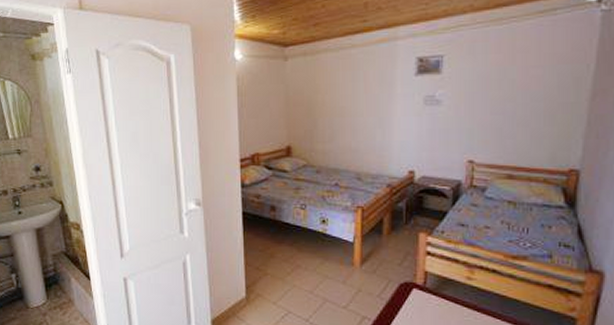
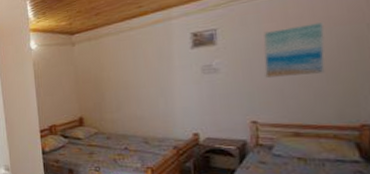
wall art: none [487,59,548,114] -> present [263,22,325,78]

